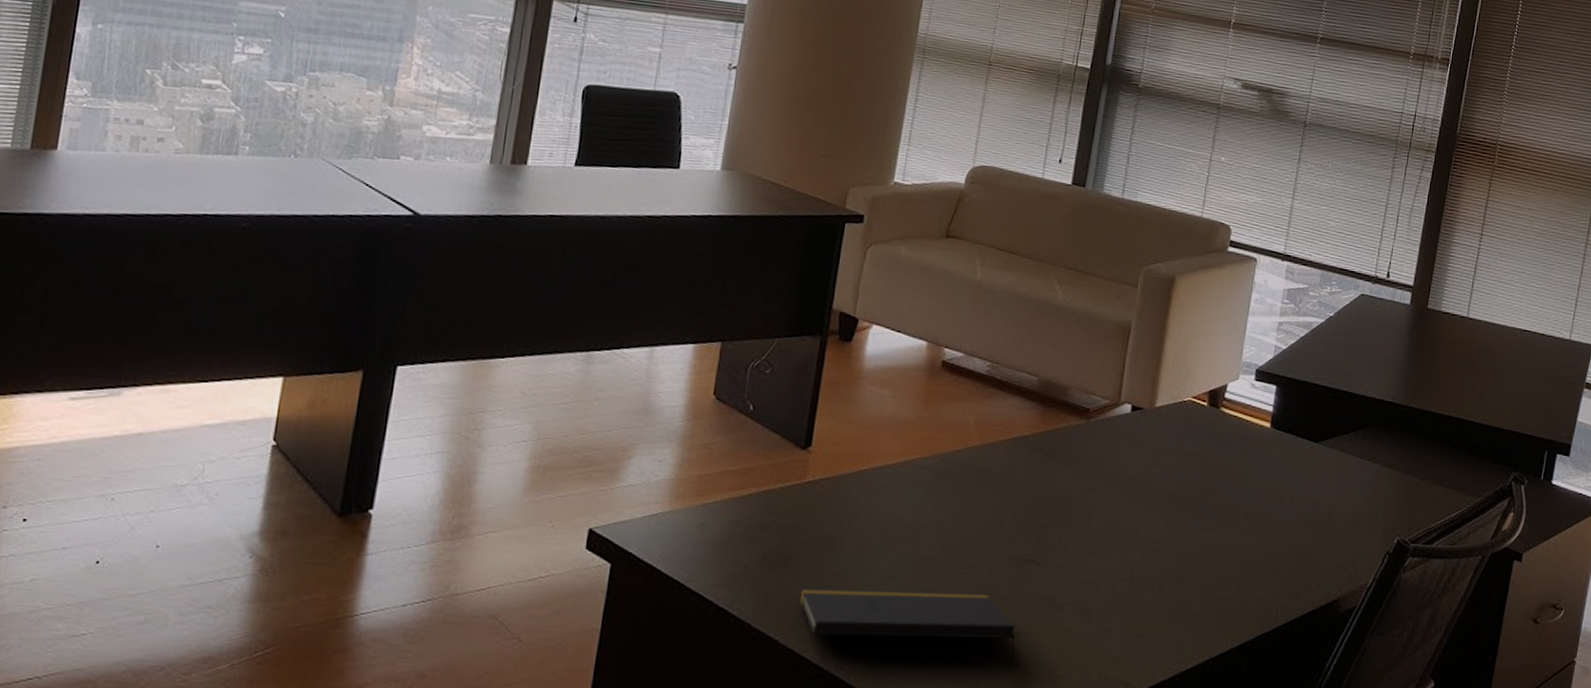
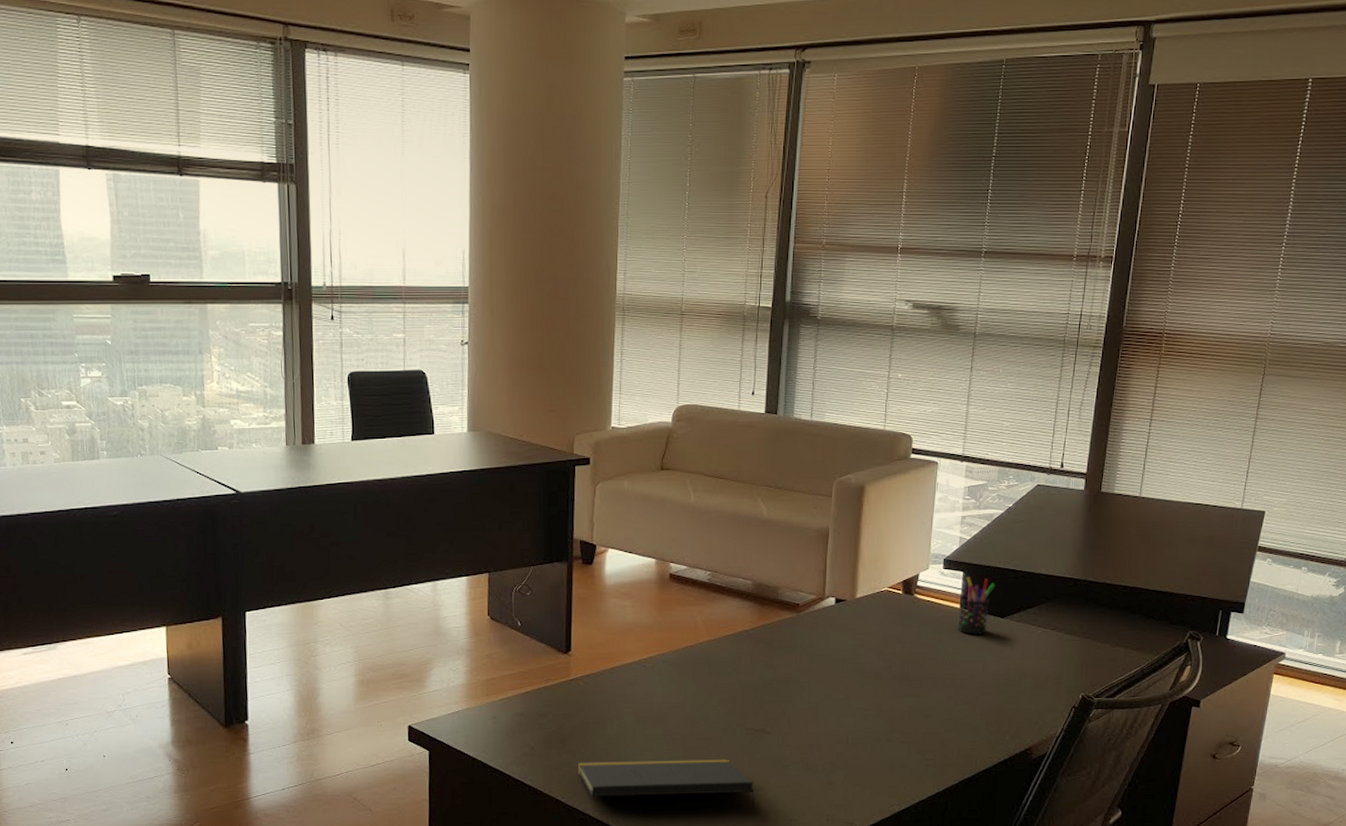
pen holder: none [1265,392,1311,460] -> present [957,577,996,635]

